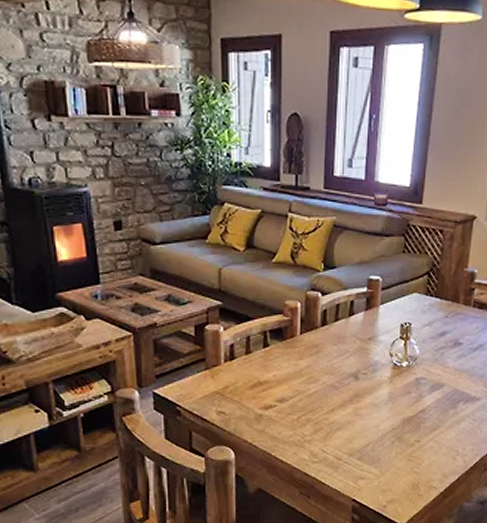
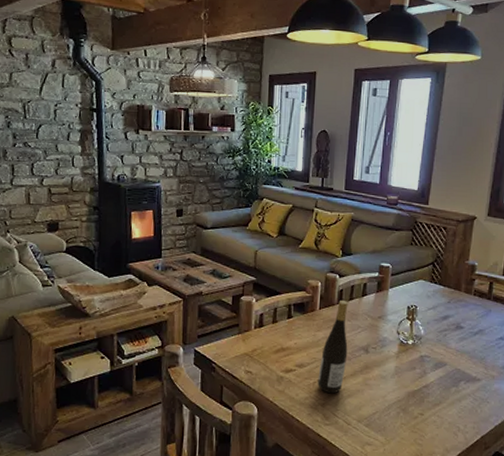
wine bottle: none [302,321,335,429] -> present [318,299,348,394]

